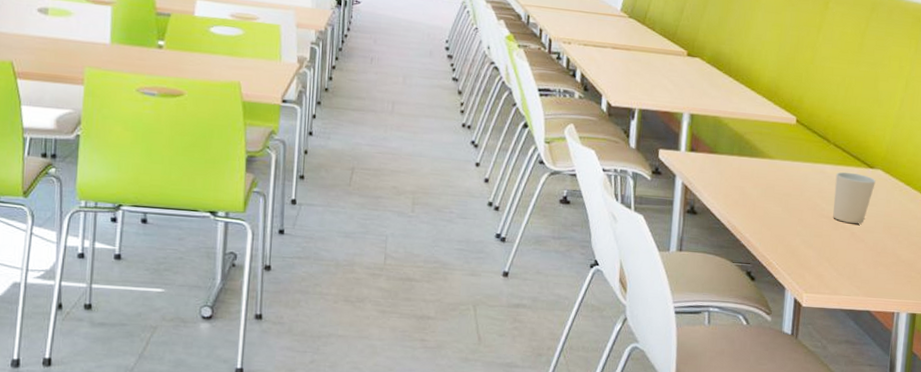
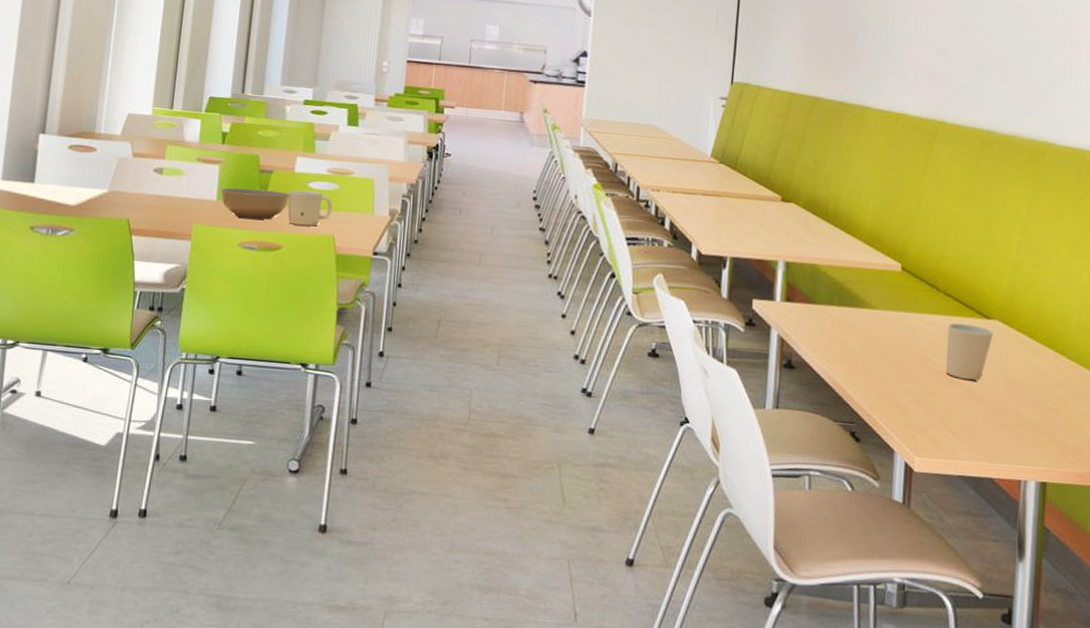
bowl: none [113,30,191,65] -> present [220,188,290,220]
mug: none [189,34,237,73] -> present [287,190,333,226]

